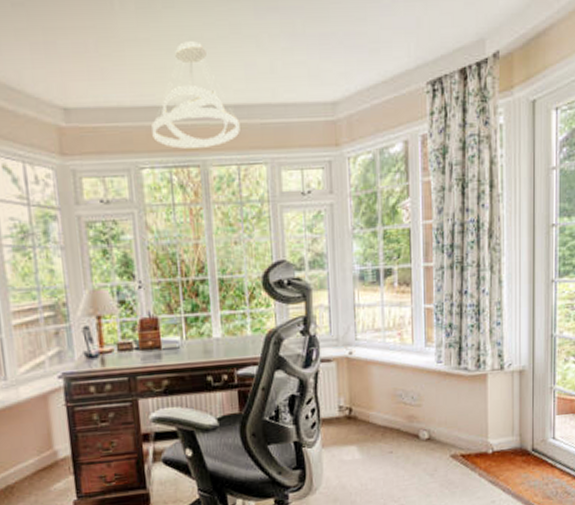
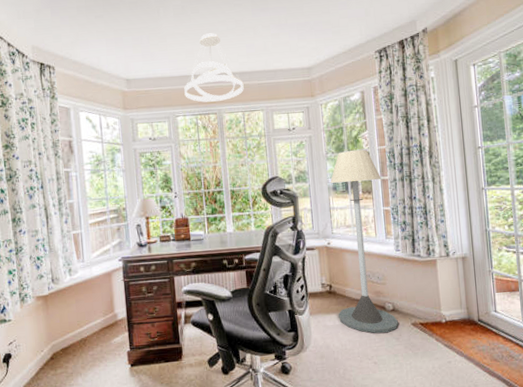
floor lamp: none [357,225,434,469] -> present [330,150,398,333]

